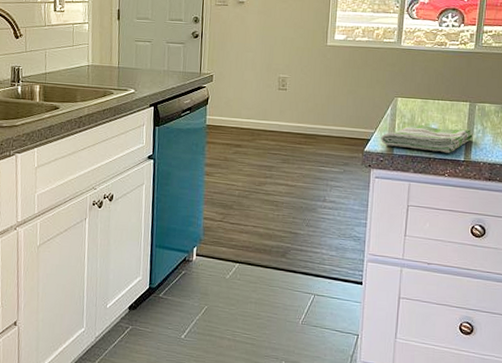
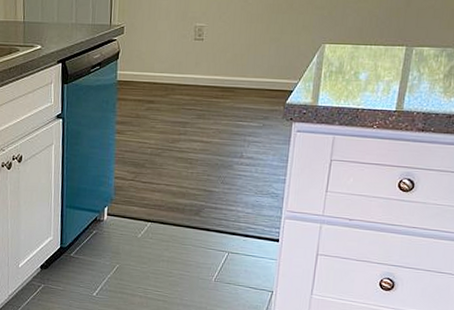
dish towel: present [381,124,473,153] -> none [305,73,408,103]

